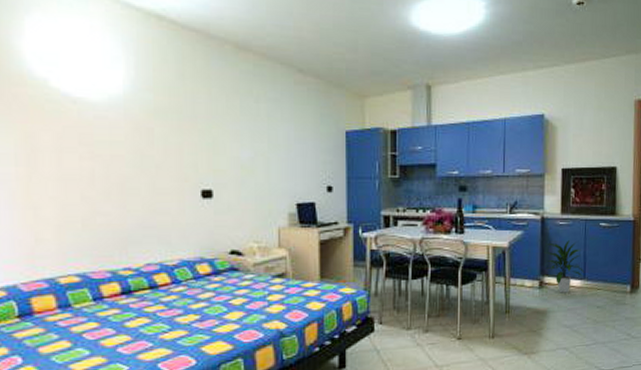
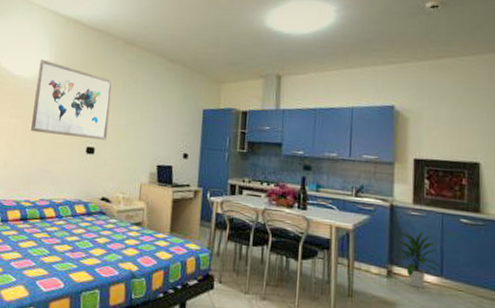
wall art: none [113,73,227,179] -> present [31,59,113,141]

